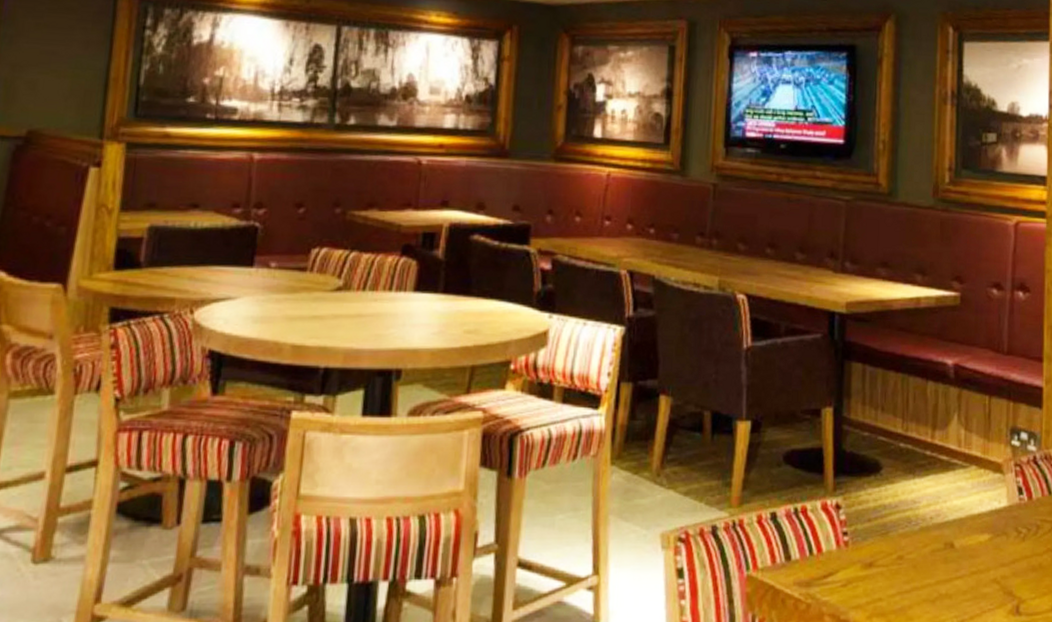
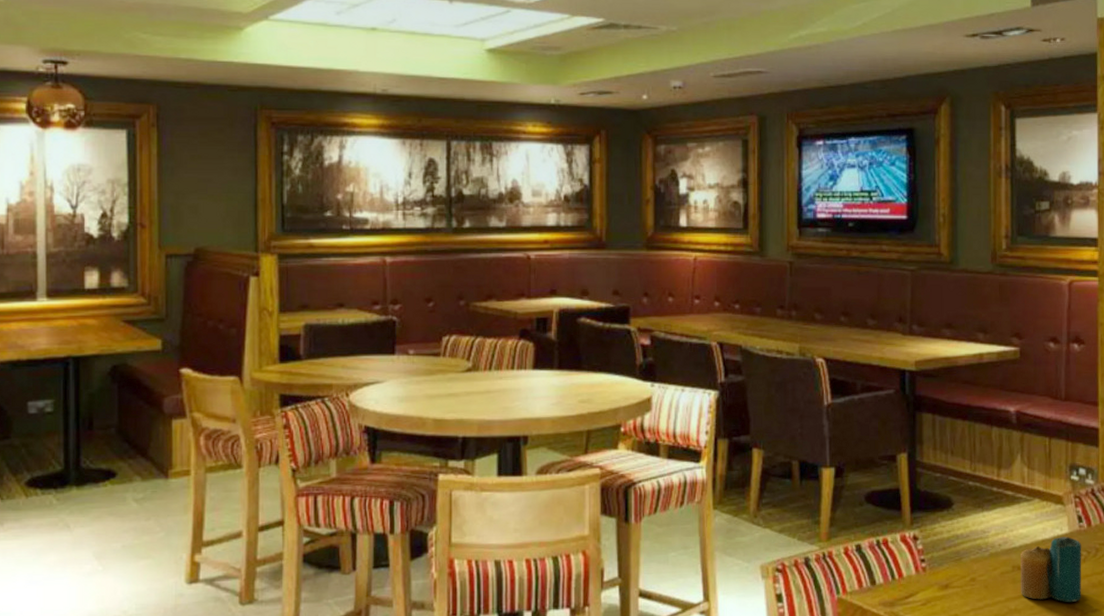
candle: none [953,511,1022,587] -> present [1021,537,1082,602]

